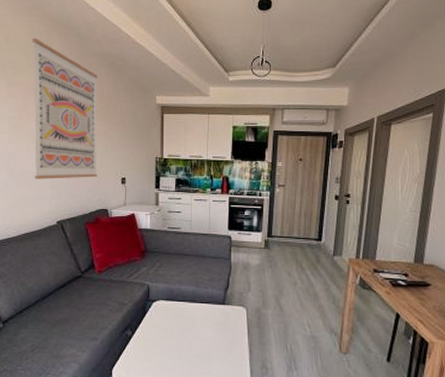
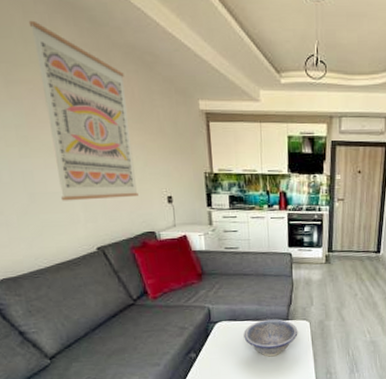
decorative bowl: none [179,302,234,343] -> present [244,319,298,357]

